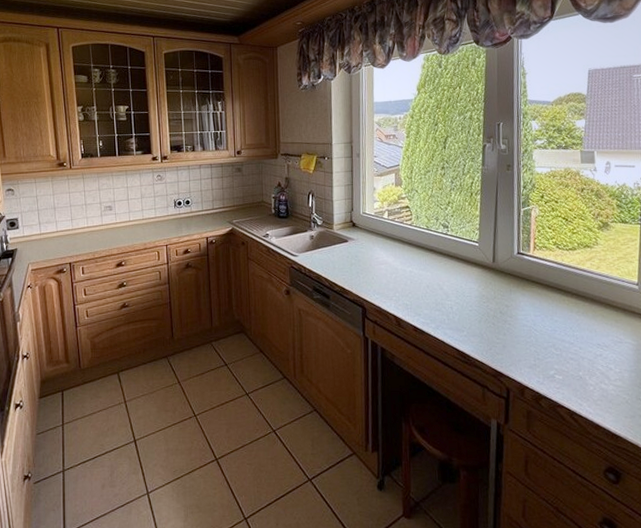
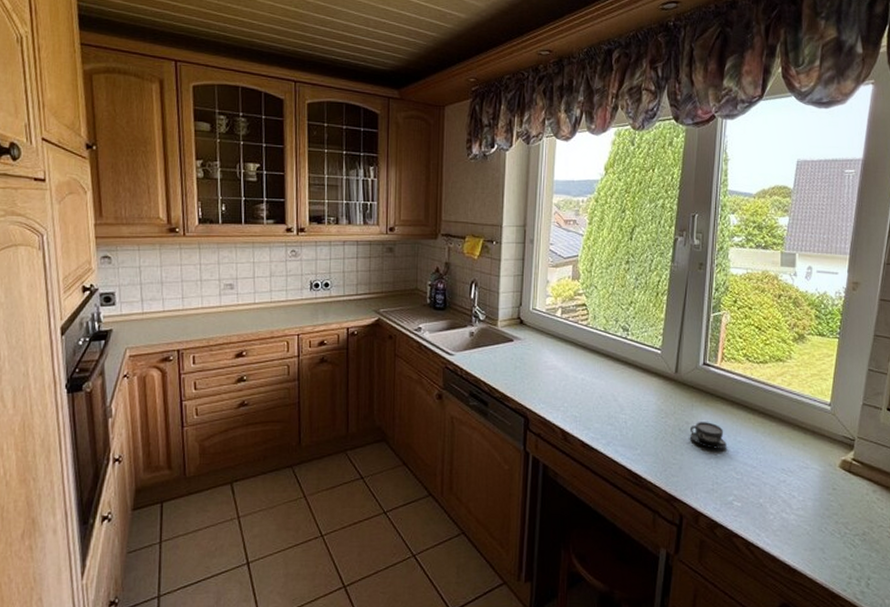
teacup: none [509,304,545,329] -> present [689,422,726,449]

